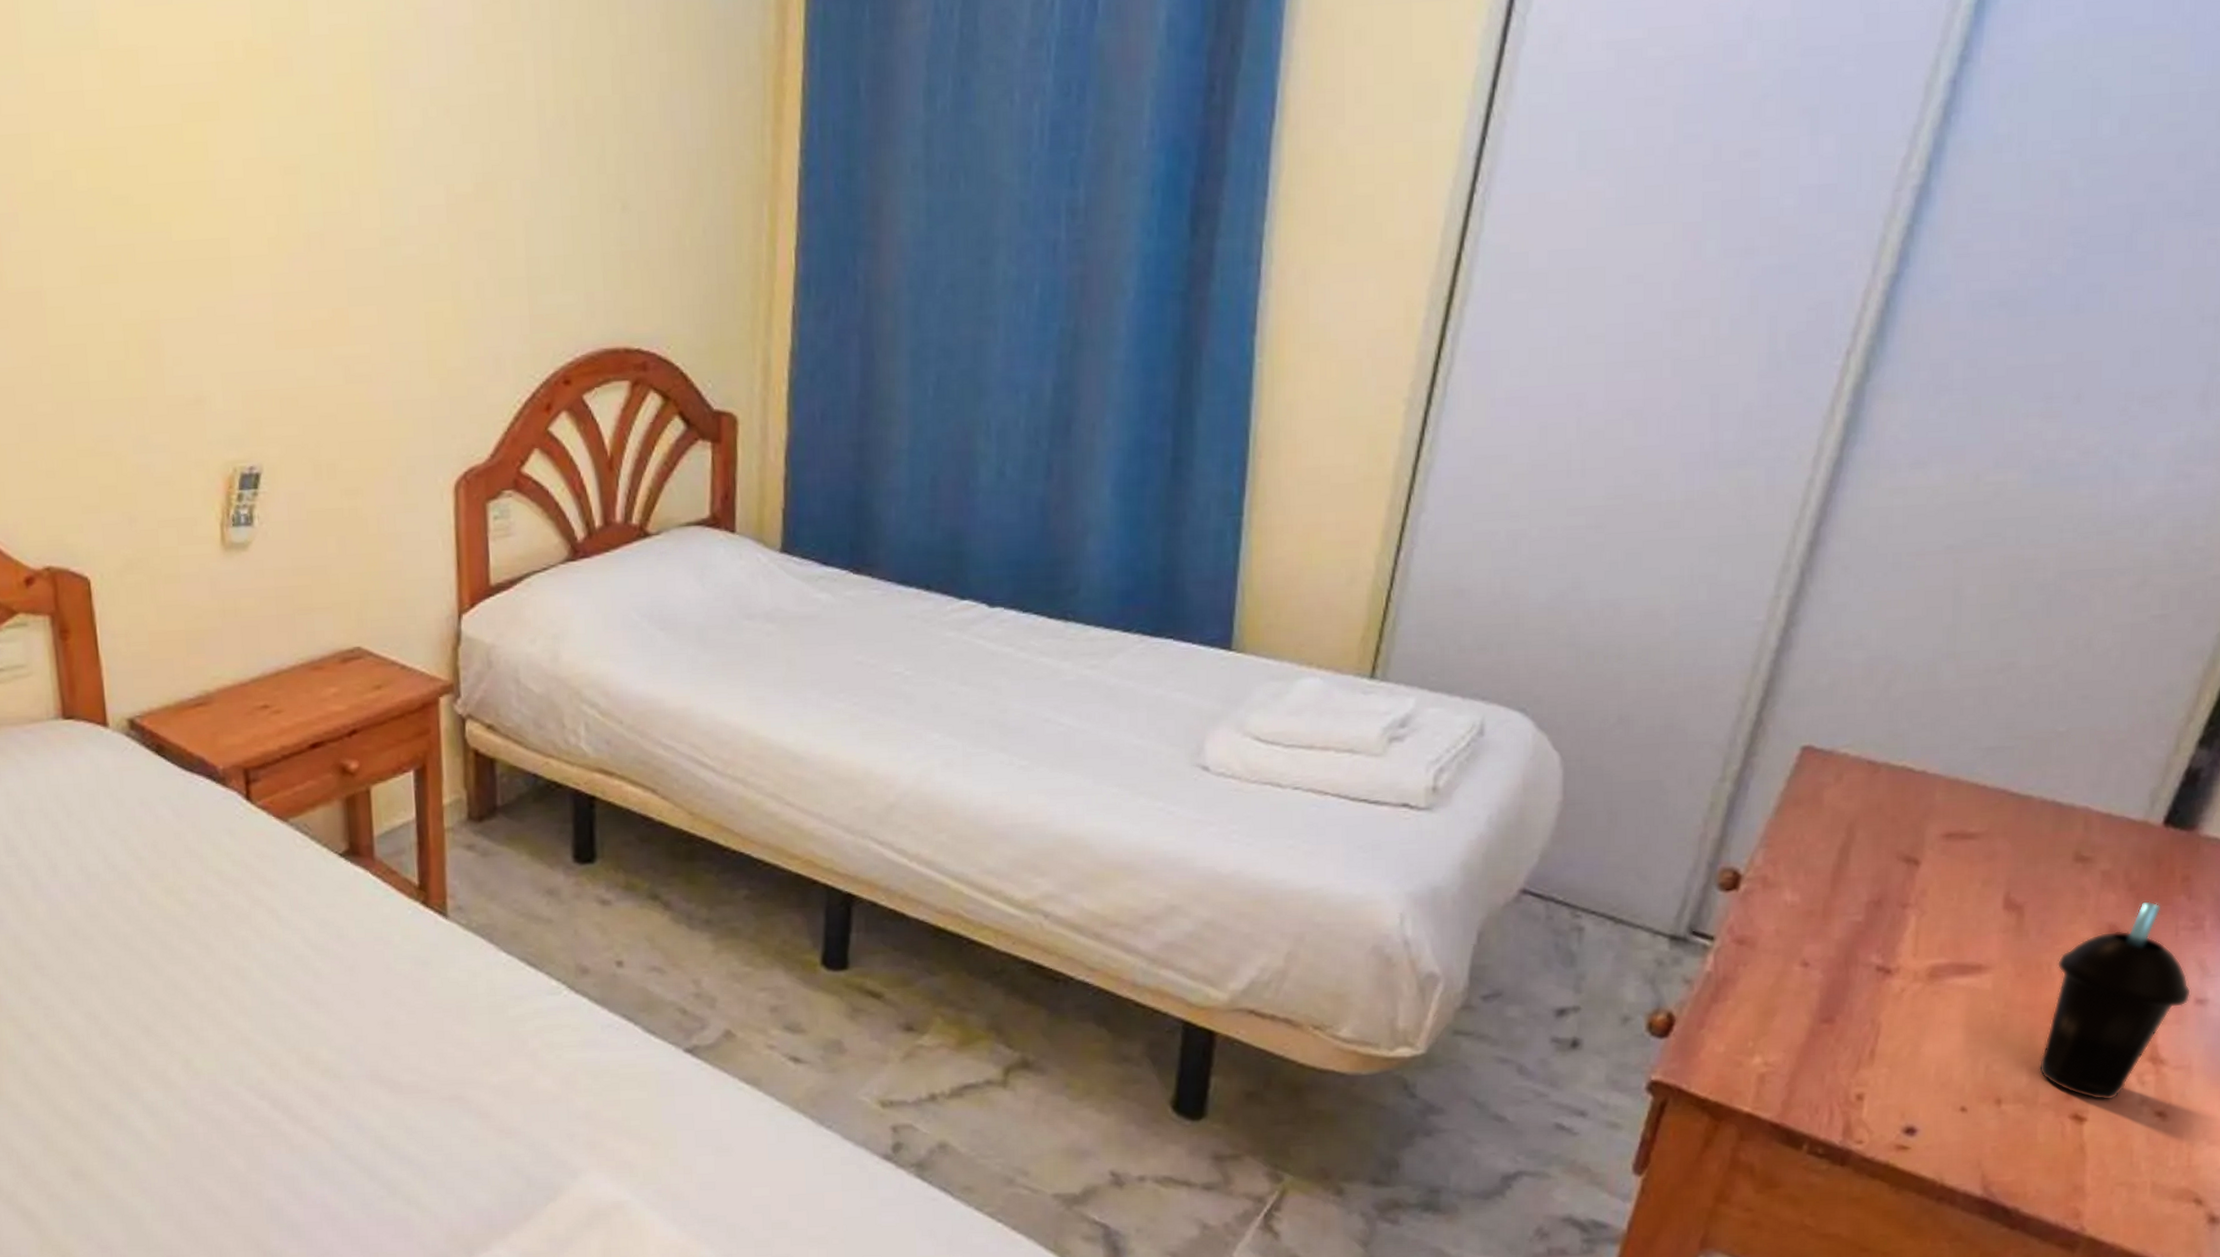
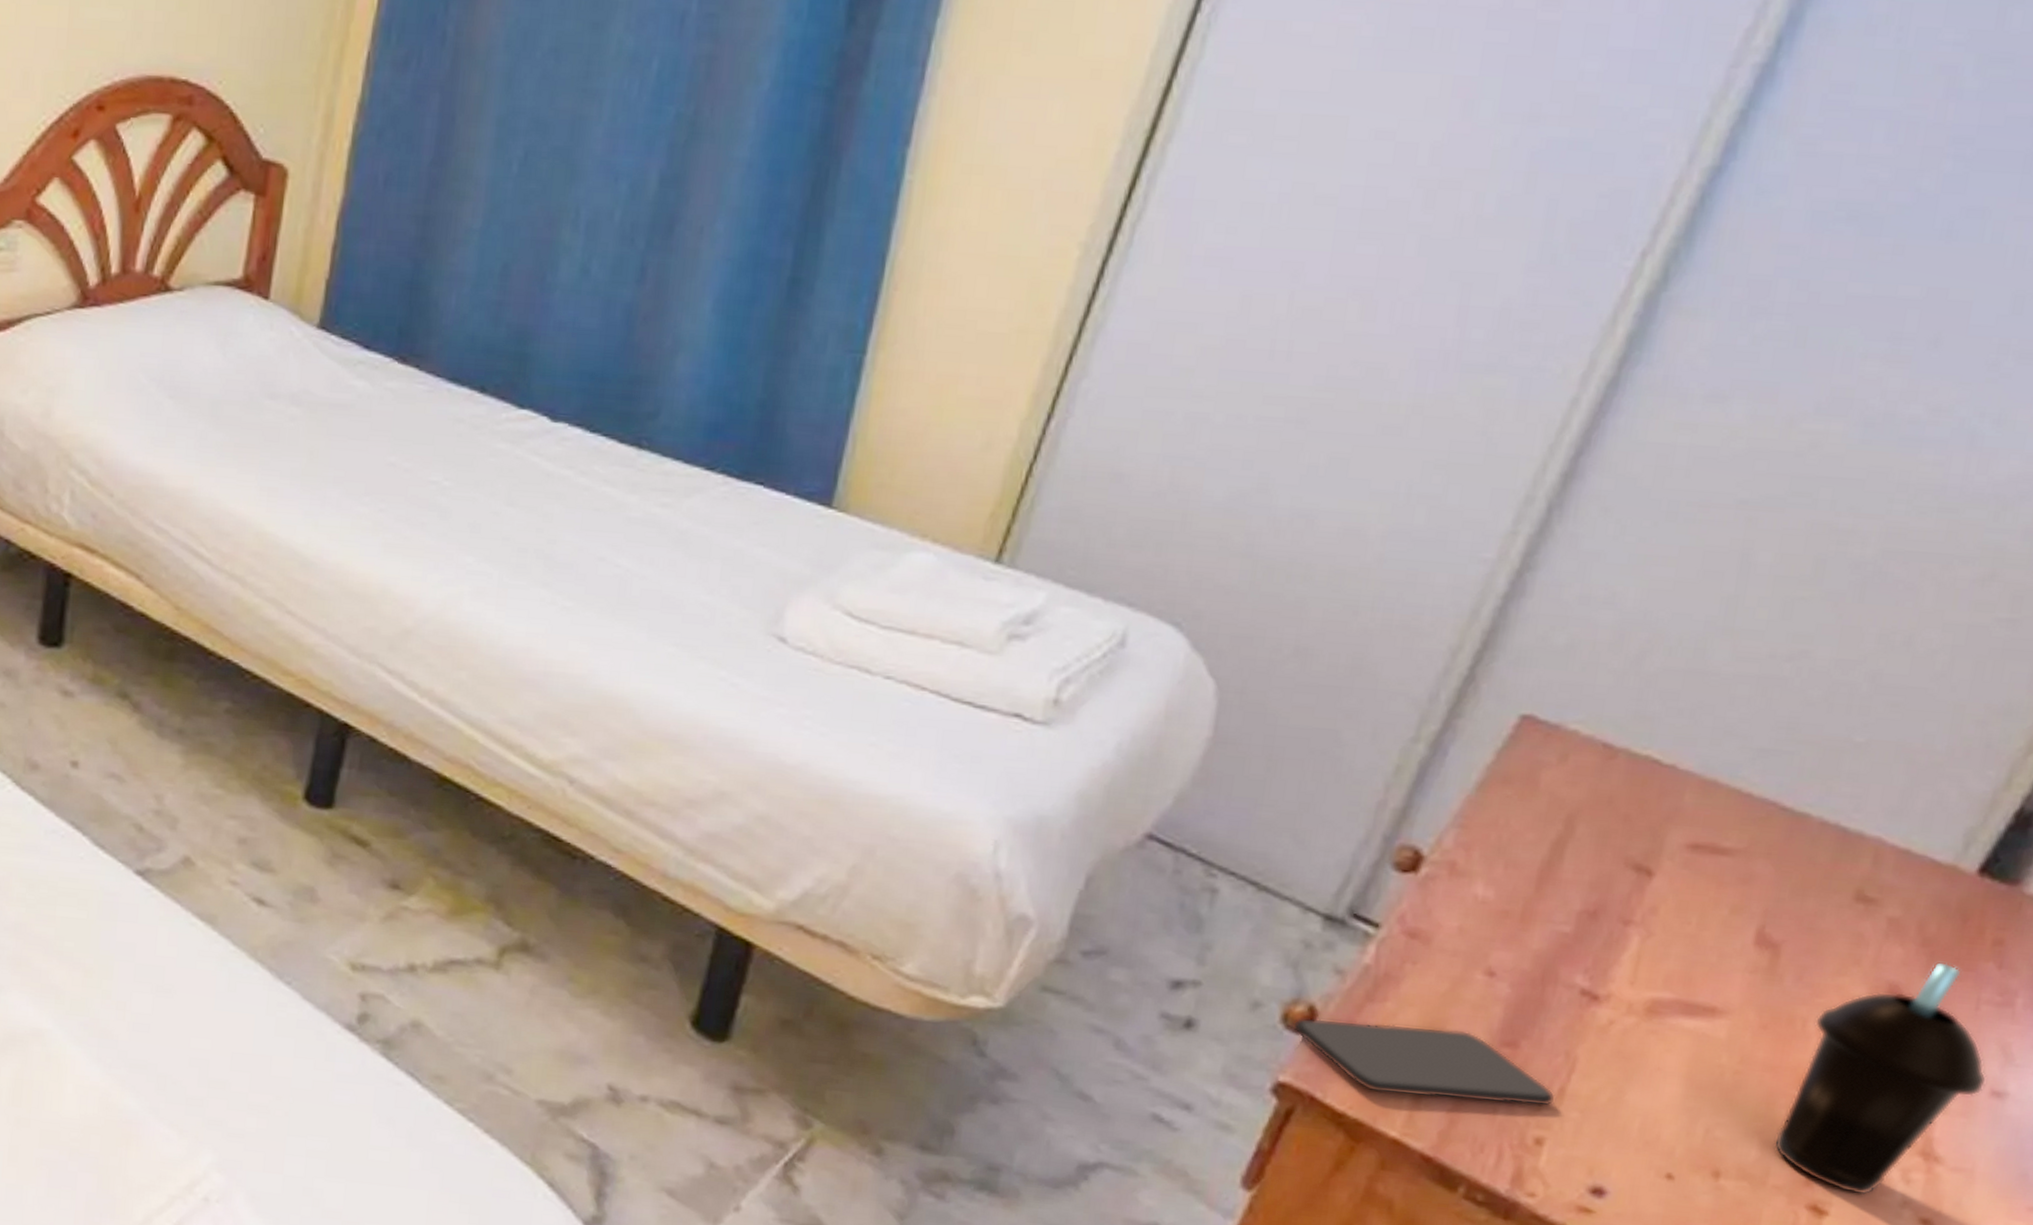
smartphone: none [1657,1014,1868,1078] -> present [1294,1017,1556,1107]

